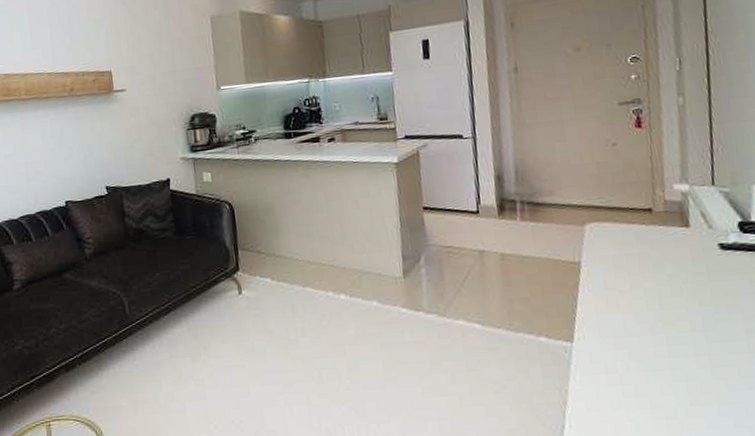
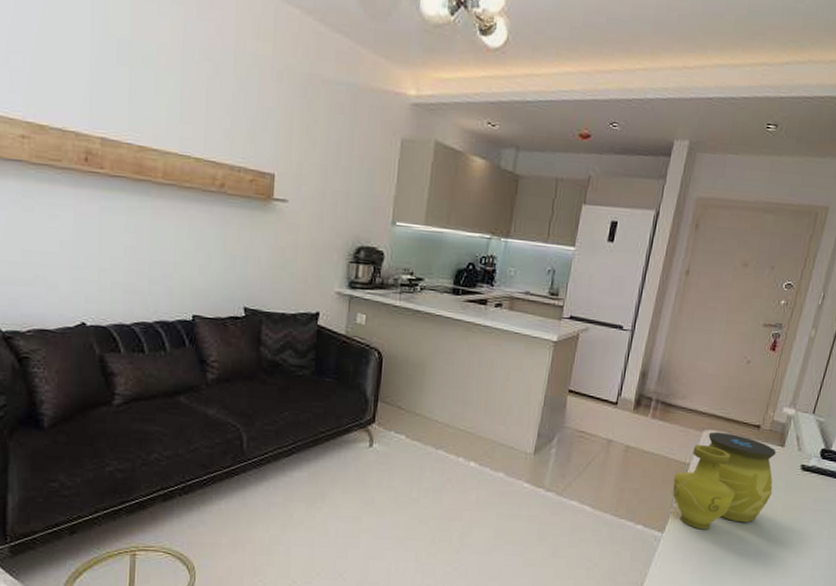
decorative vase: none [565,222,693,334] -> present [672,431,777,530]

